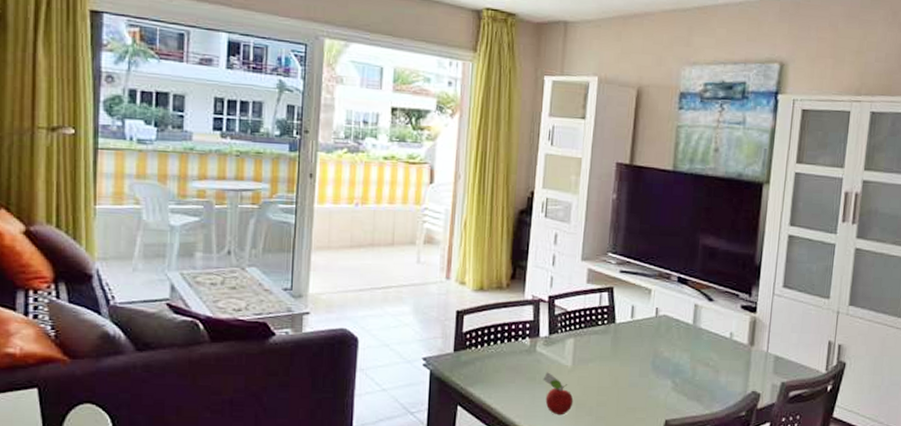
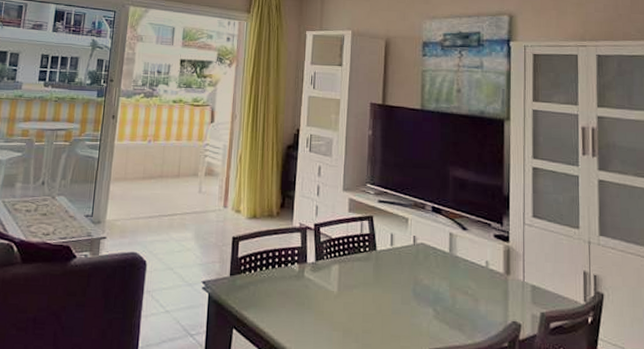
fruit: present [543,372,574,416] -> none [311,297,340,342]

